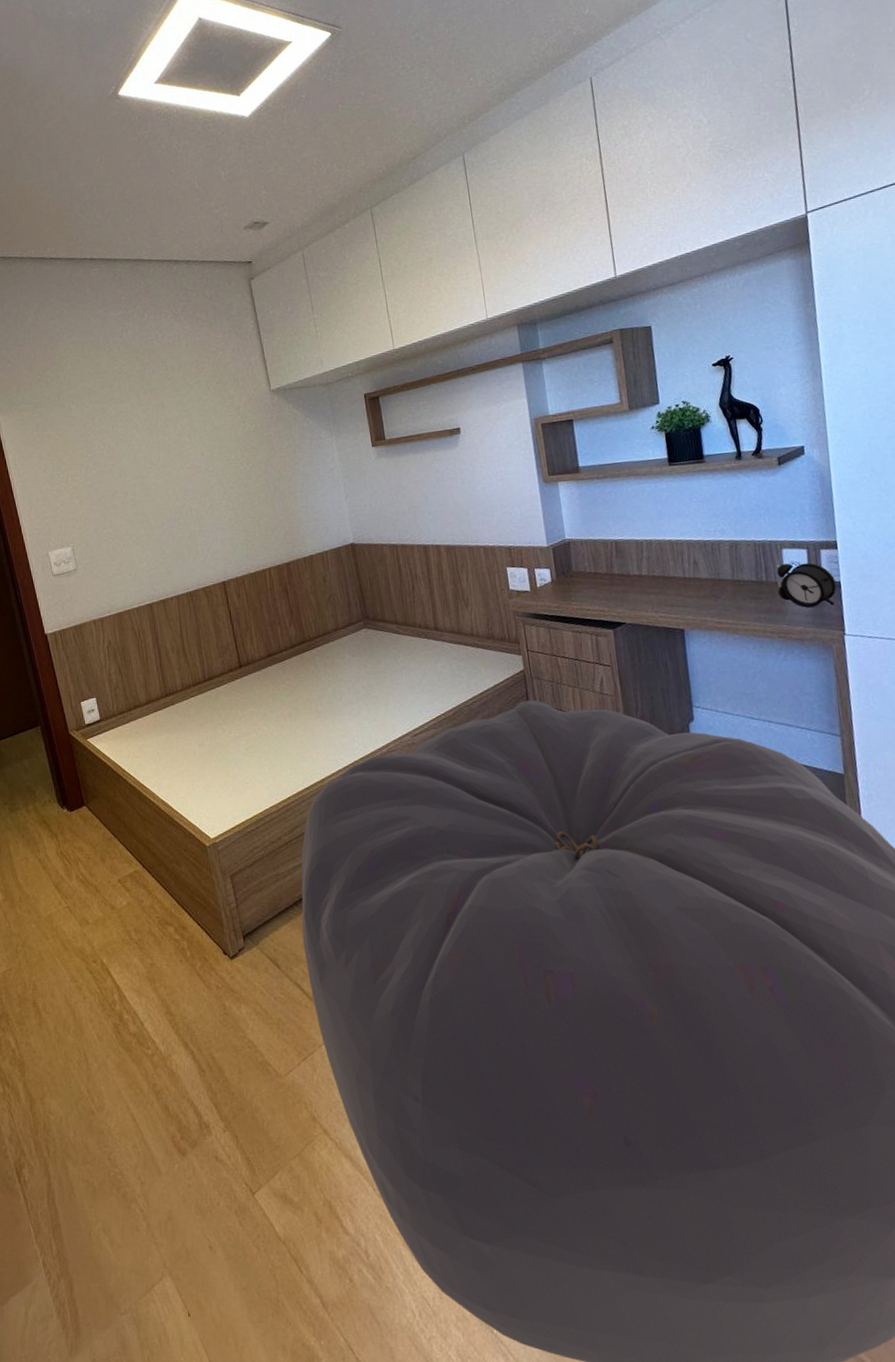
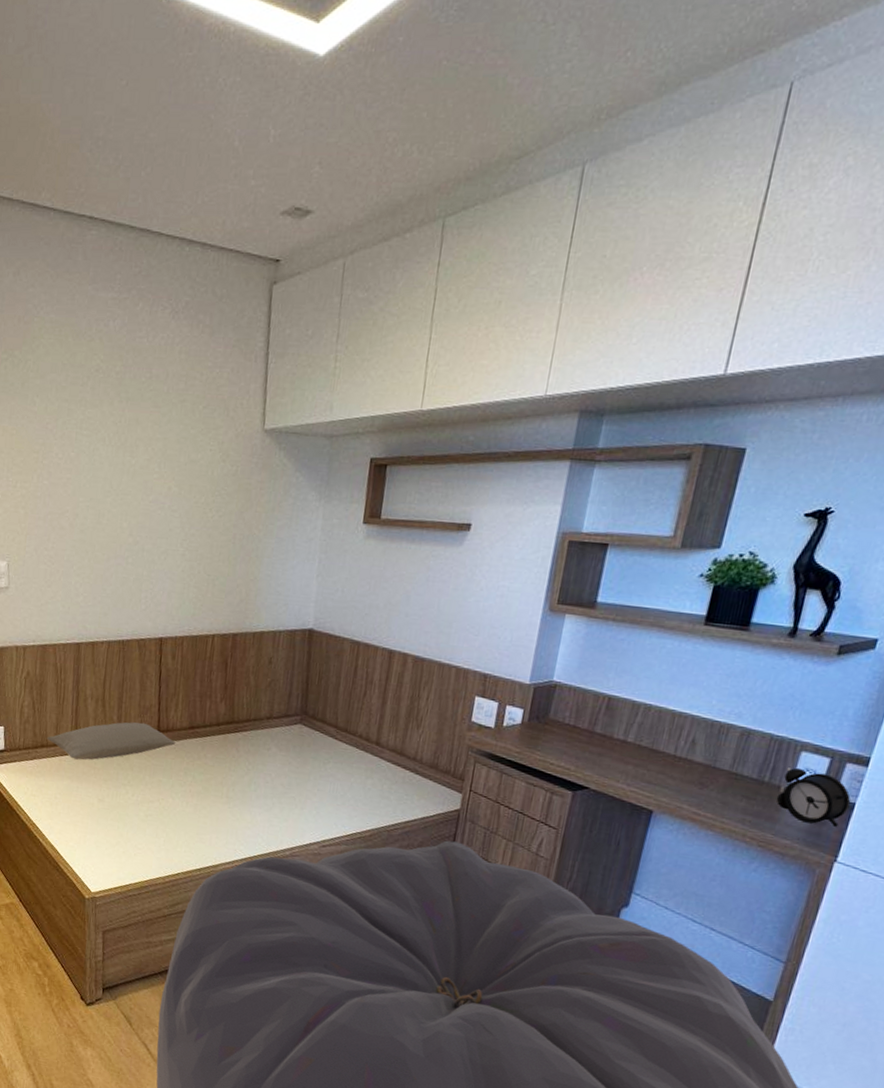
pillow: none [138,661,259,712] -> present [46,722,176,760]

